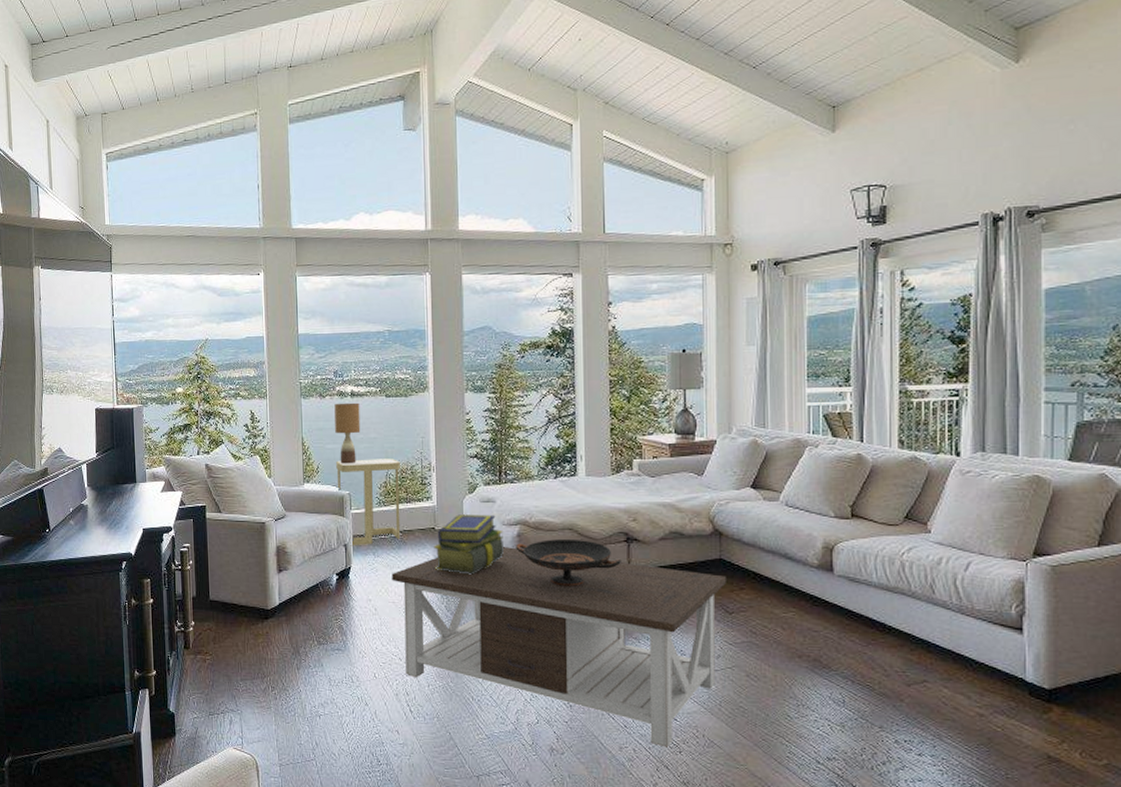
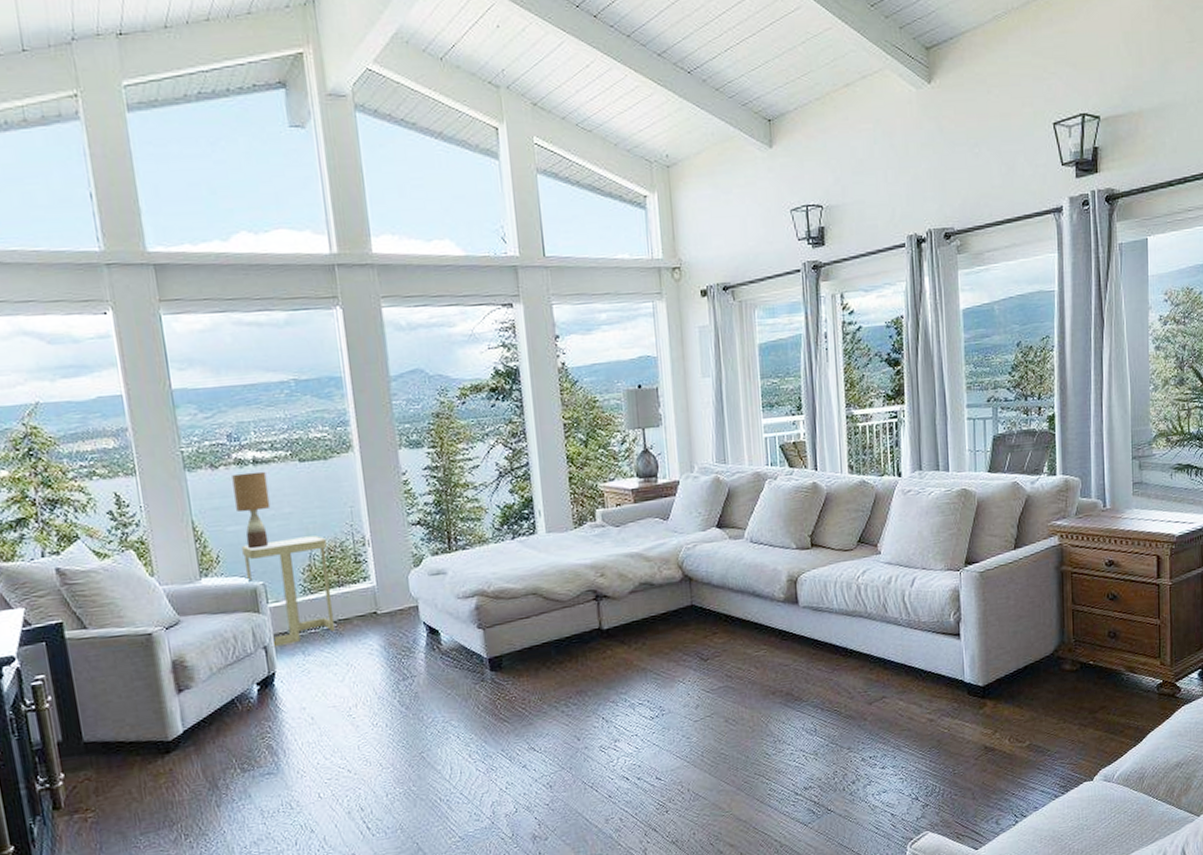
coffee table: present [392,546,726,748] -> none [328,622,699,810]
stack of books: present [434,514,503,575] -> none [378,588,462,661]
decorative bowl: present [516,539,621,586] -> none [474,603,592,658]

